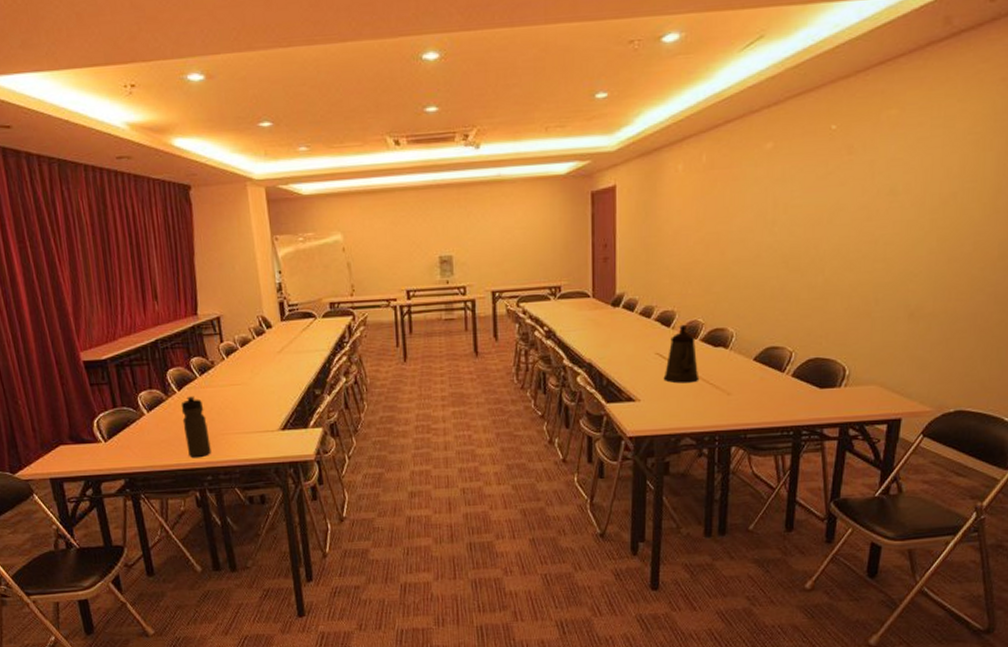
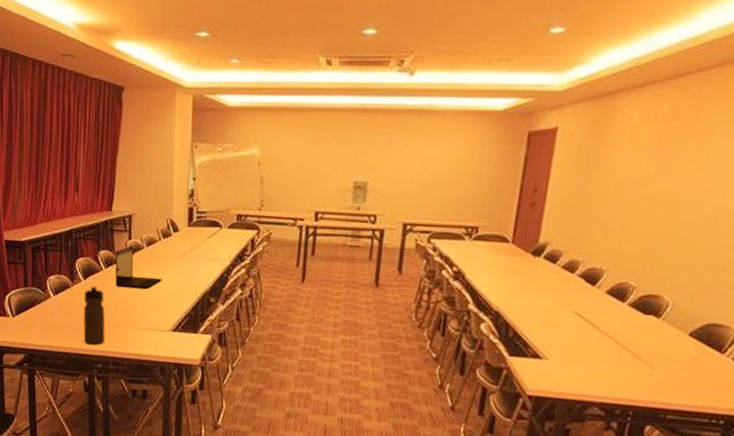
laptop: none [208,348,263,394] -> present [115,245,162,289]
coffee pot: present [663,324,700,383] -> none [578,285,623,349]

